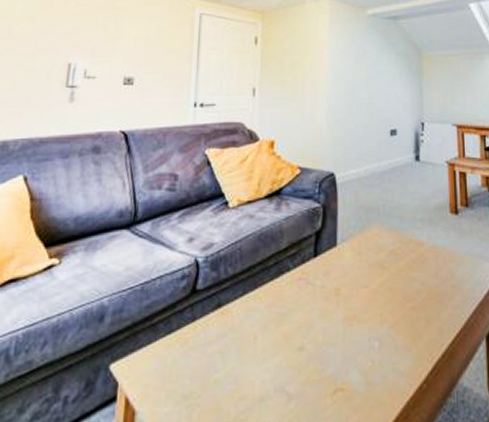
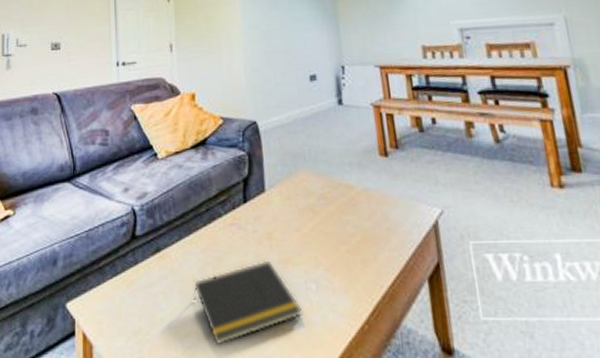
notepad: none [252,317,364,409] -> present [193,260,303,346]

